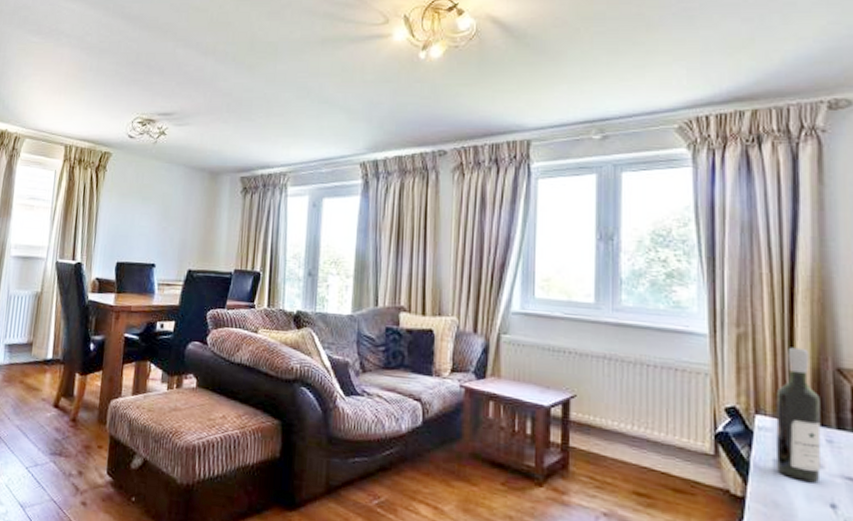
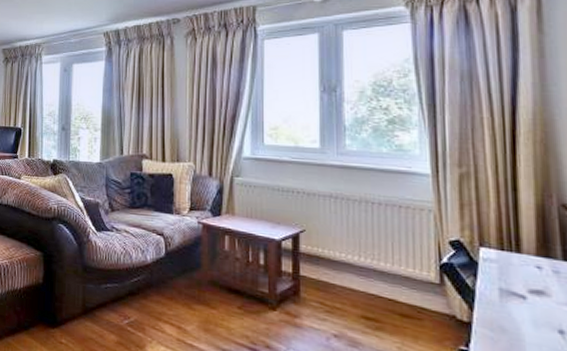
bottle: present [775,347,822,483] -> none [500,185,548,310]

